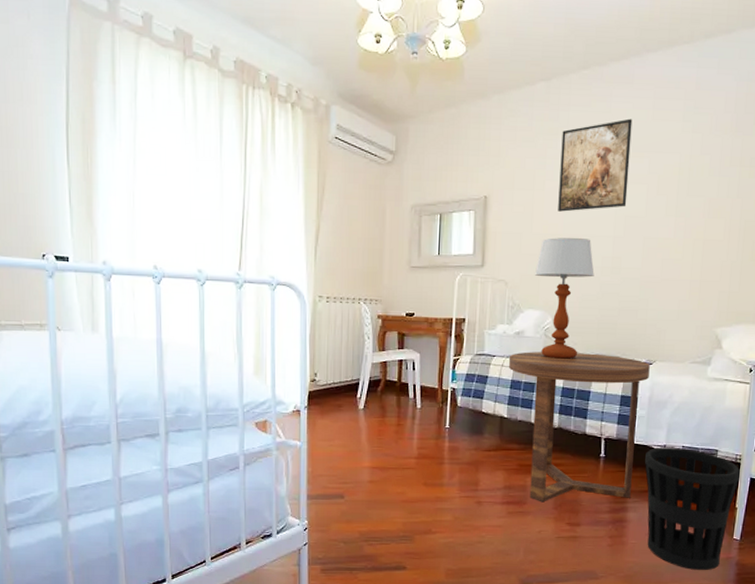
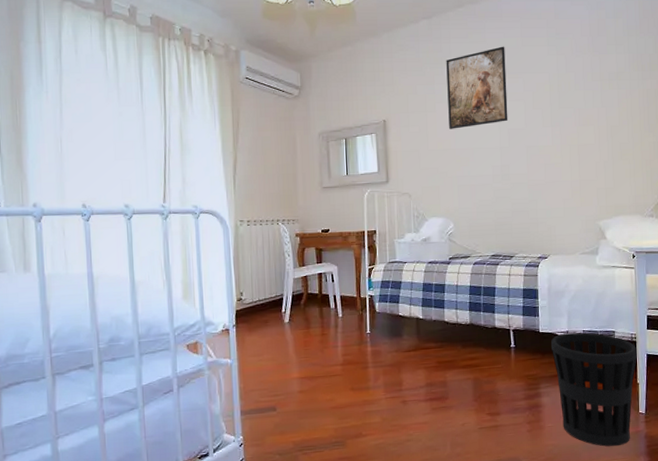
side table: present [509,351,650,502] -> none [419,252,546,396]
table lamp: present [535,237,594,359] -> none [435,150,487,260]

